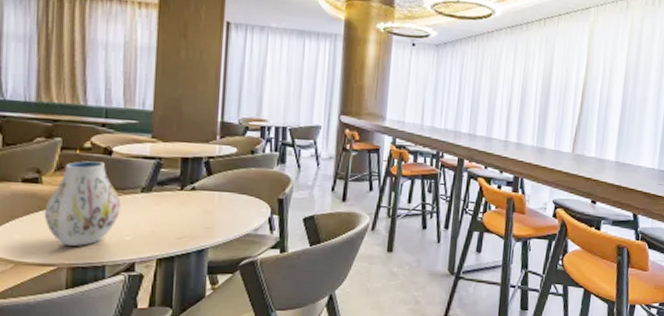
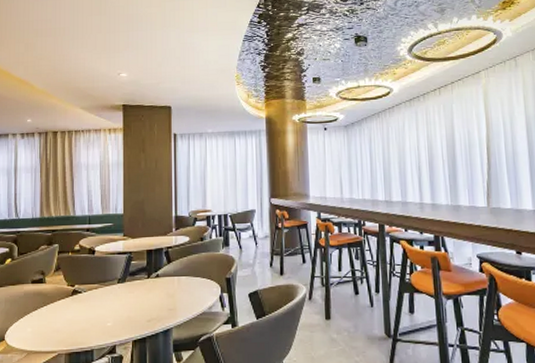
vase: present [44,161,121,246] -> none [47,261,103,334]

